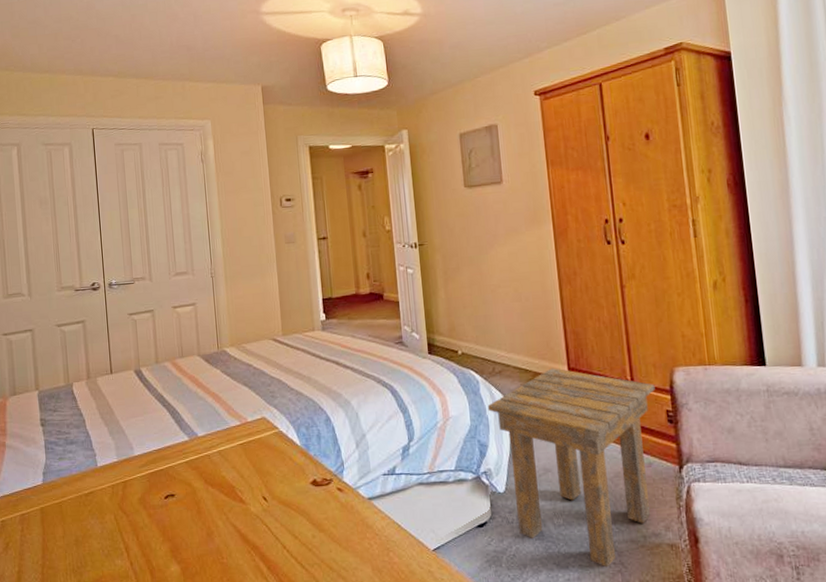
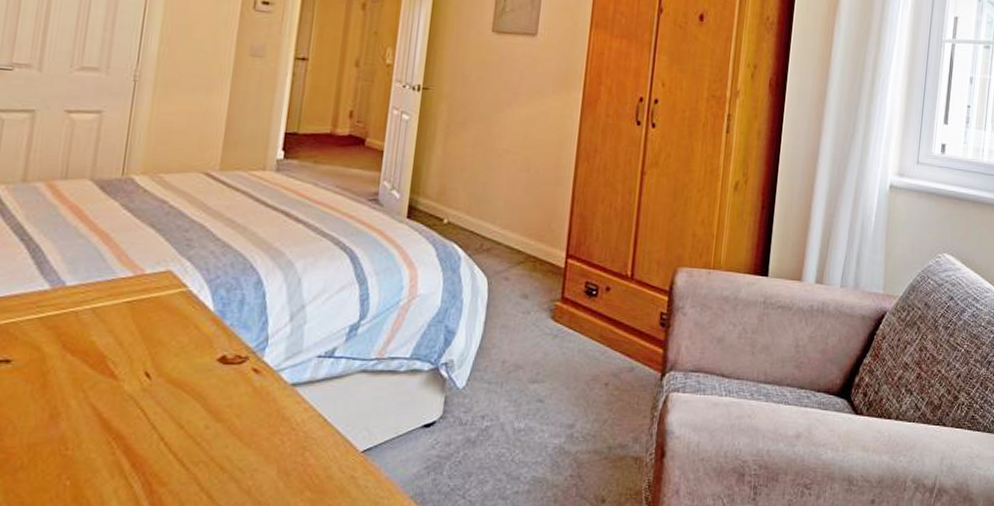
side table: present [487,368,655,568] -> none [464,252,655,480]

